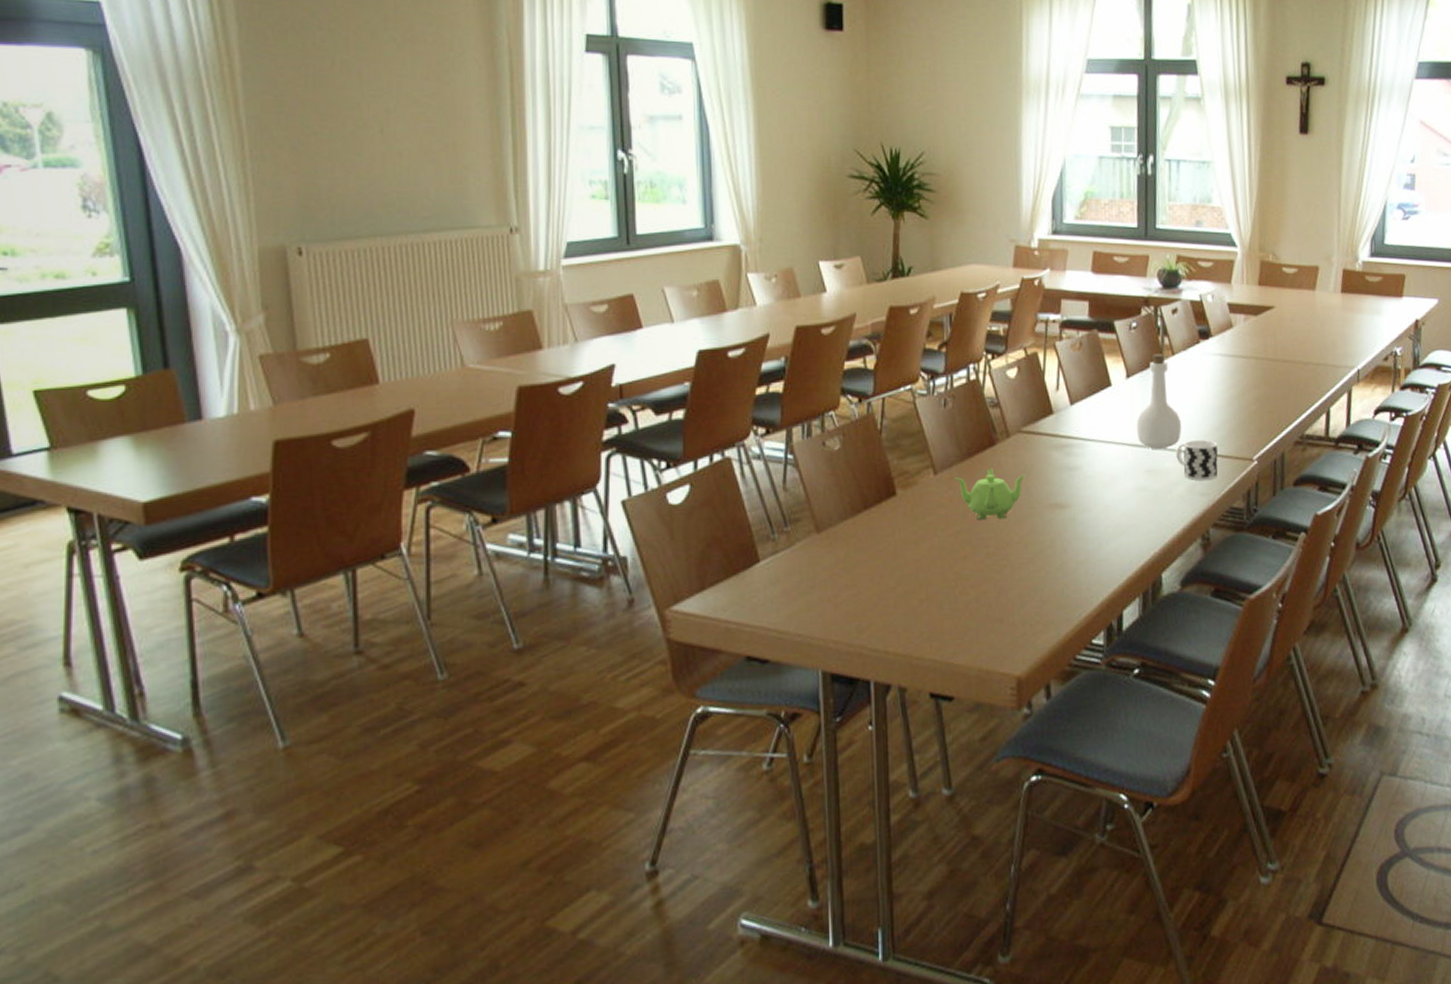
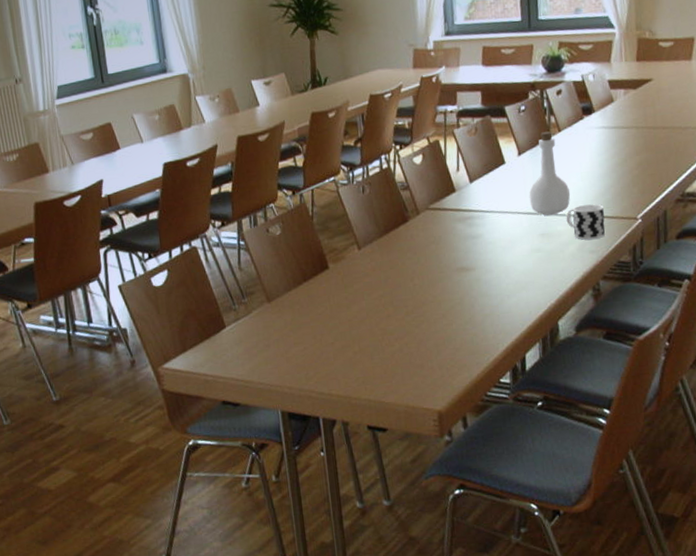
teapot: present [955,467,1026,521] -> none [376,241,435,285]

